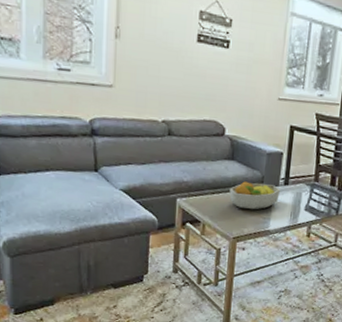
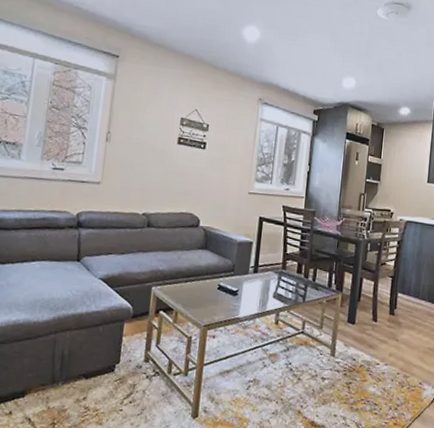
fruit bowl: present [229,181,280,210] -> none [202,269,250,298]

